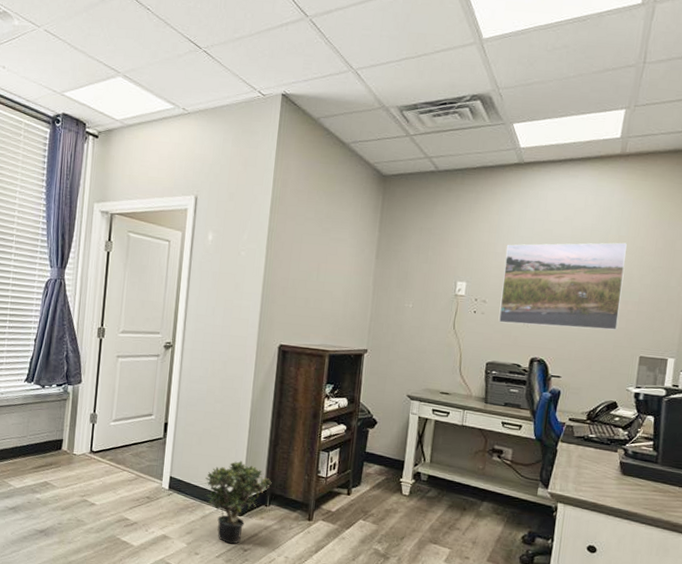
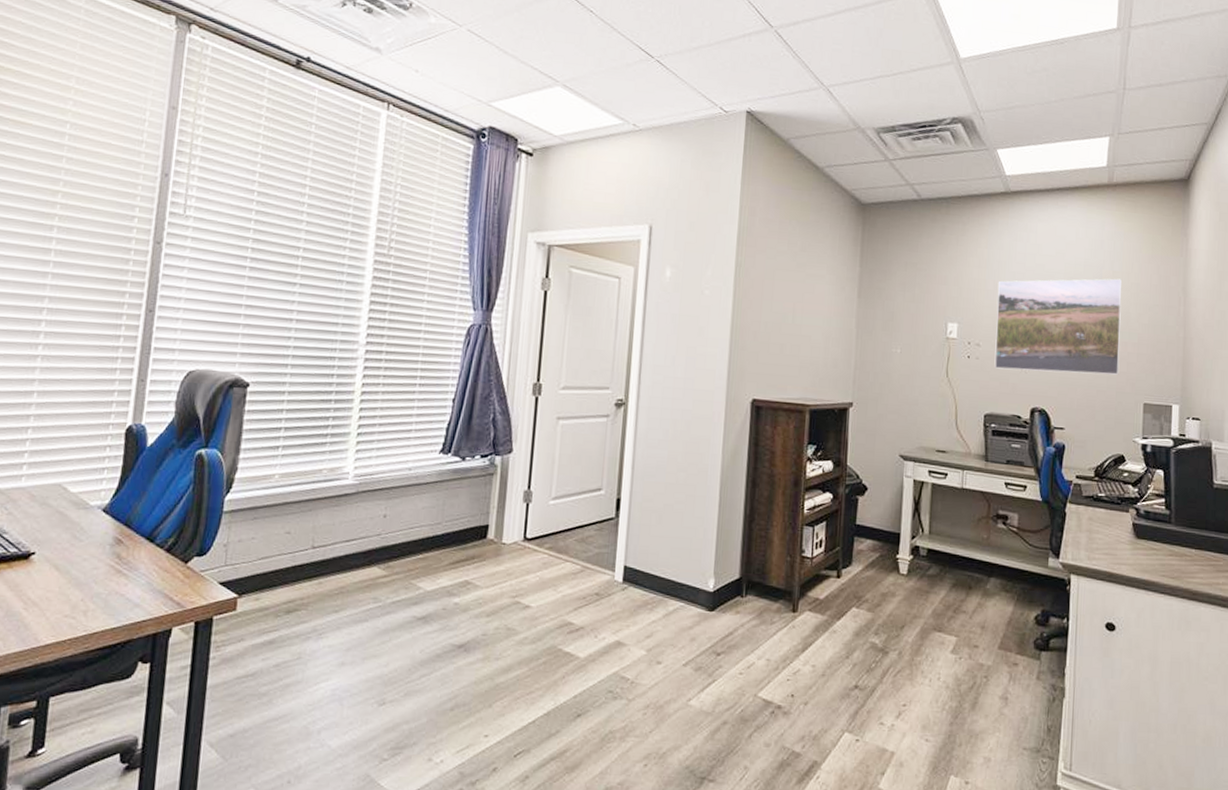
potted plant: present [205,460,272,544] -> none [667,541,748,648]

